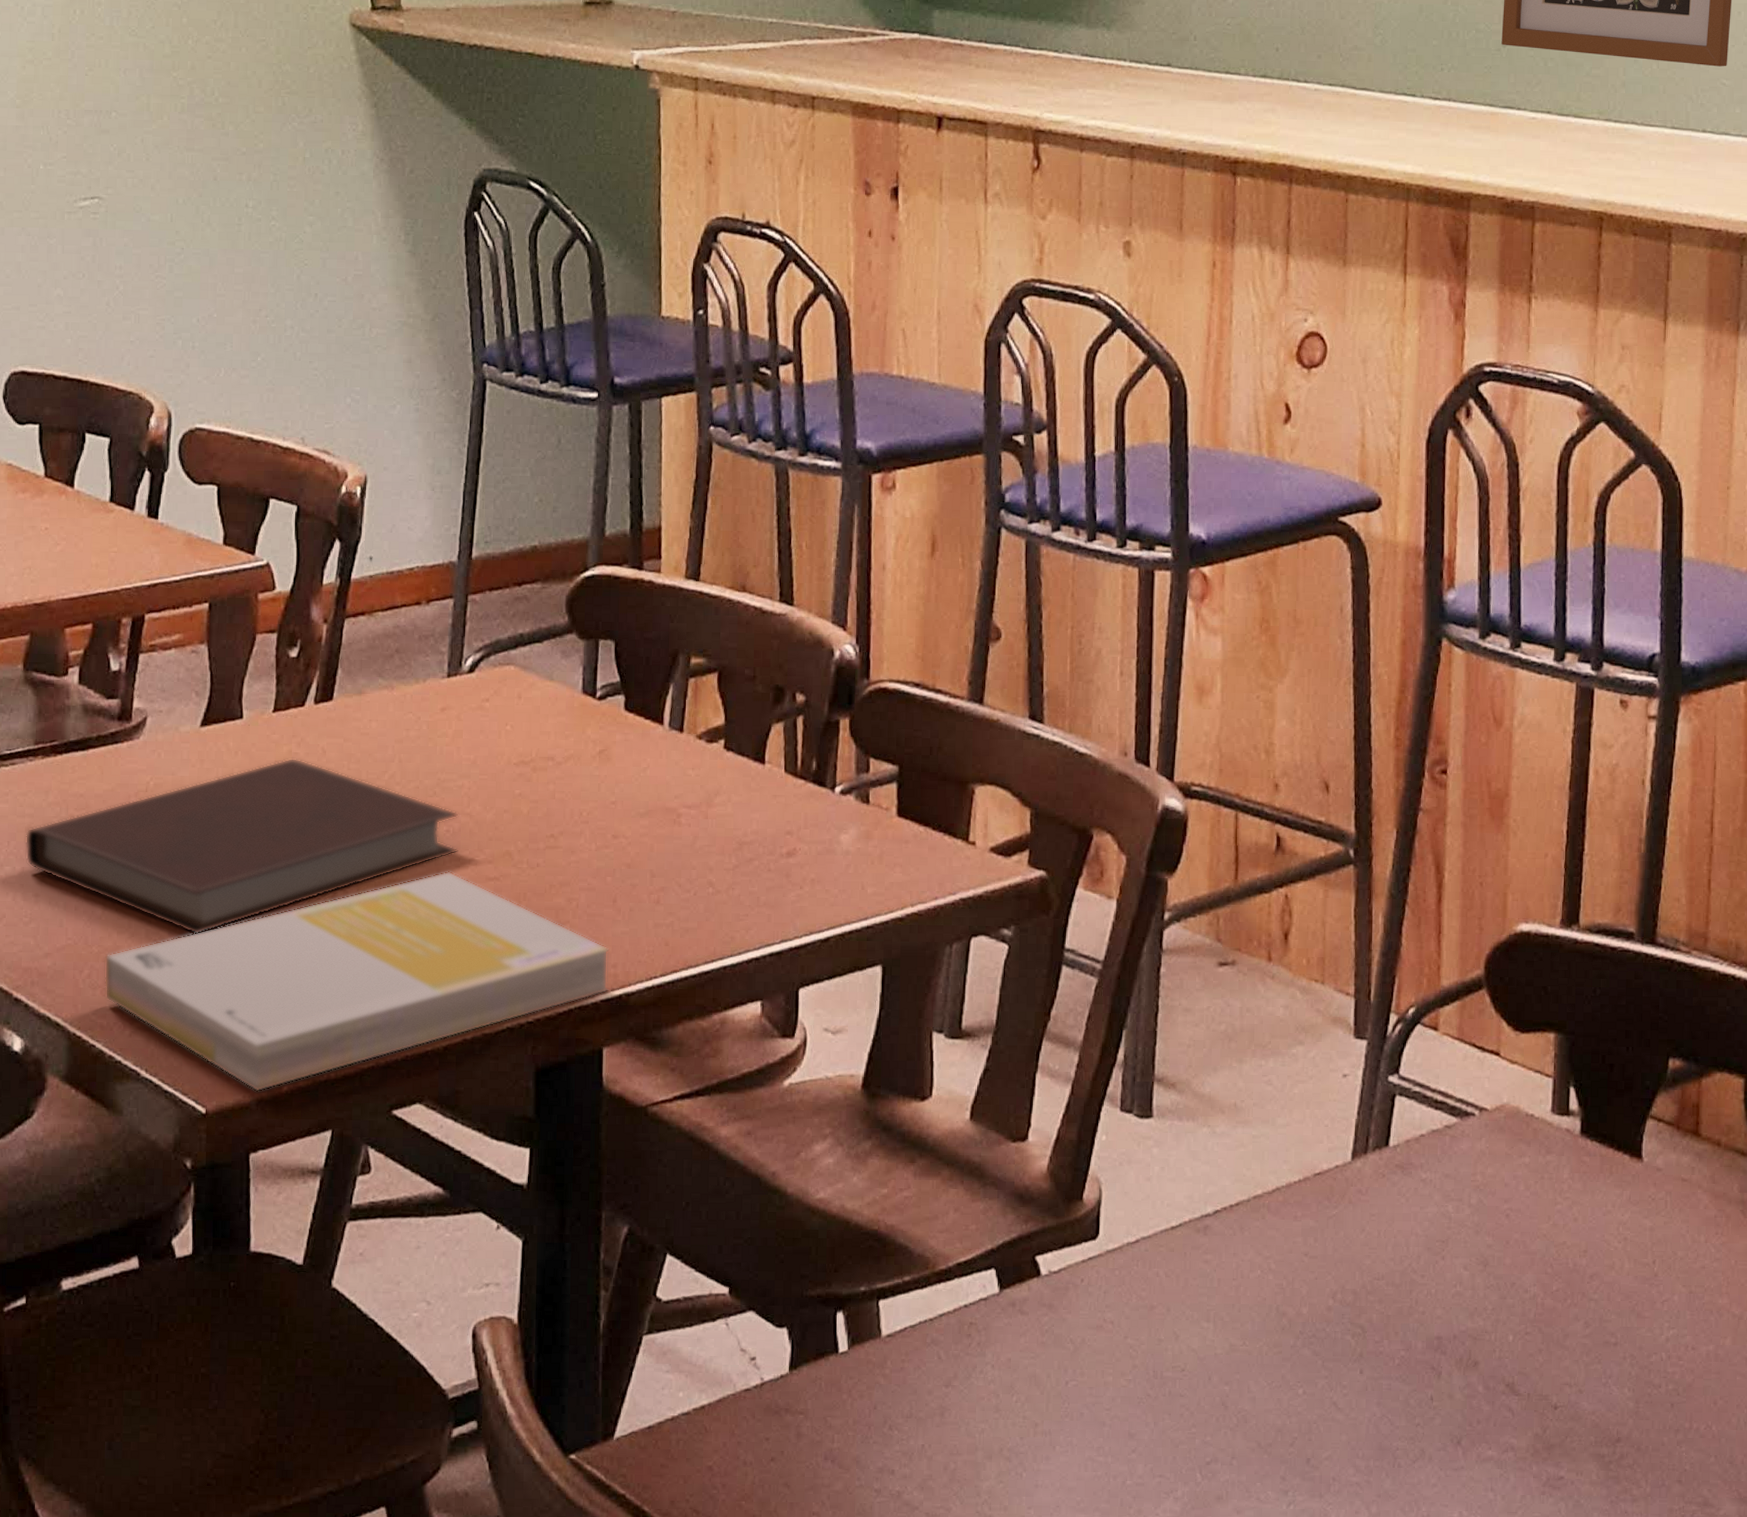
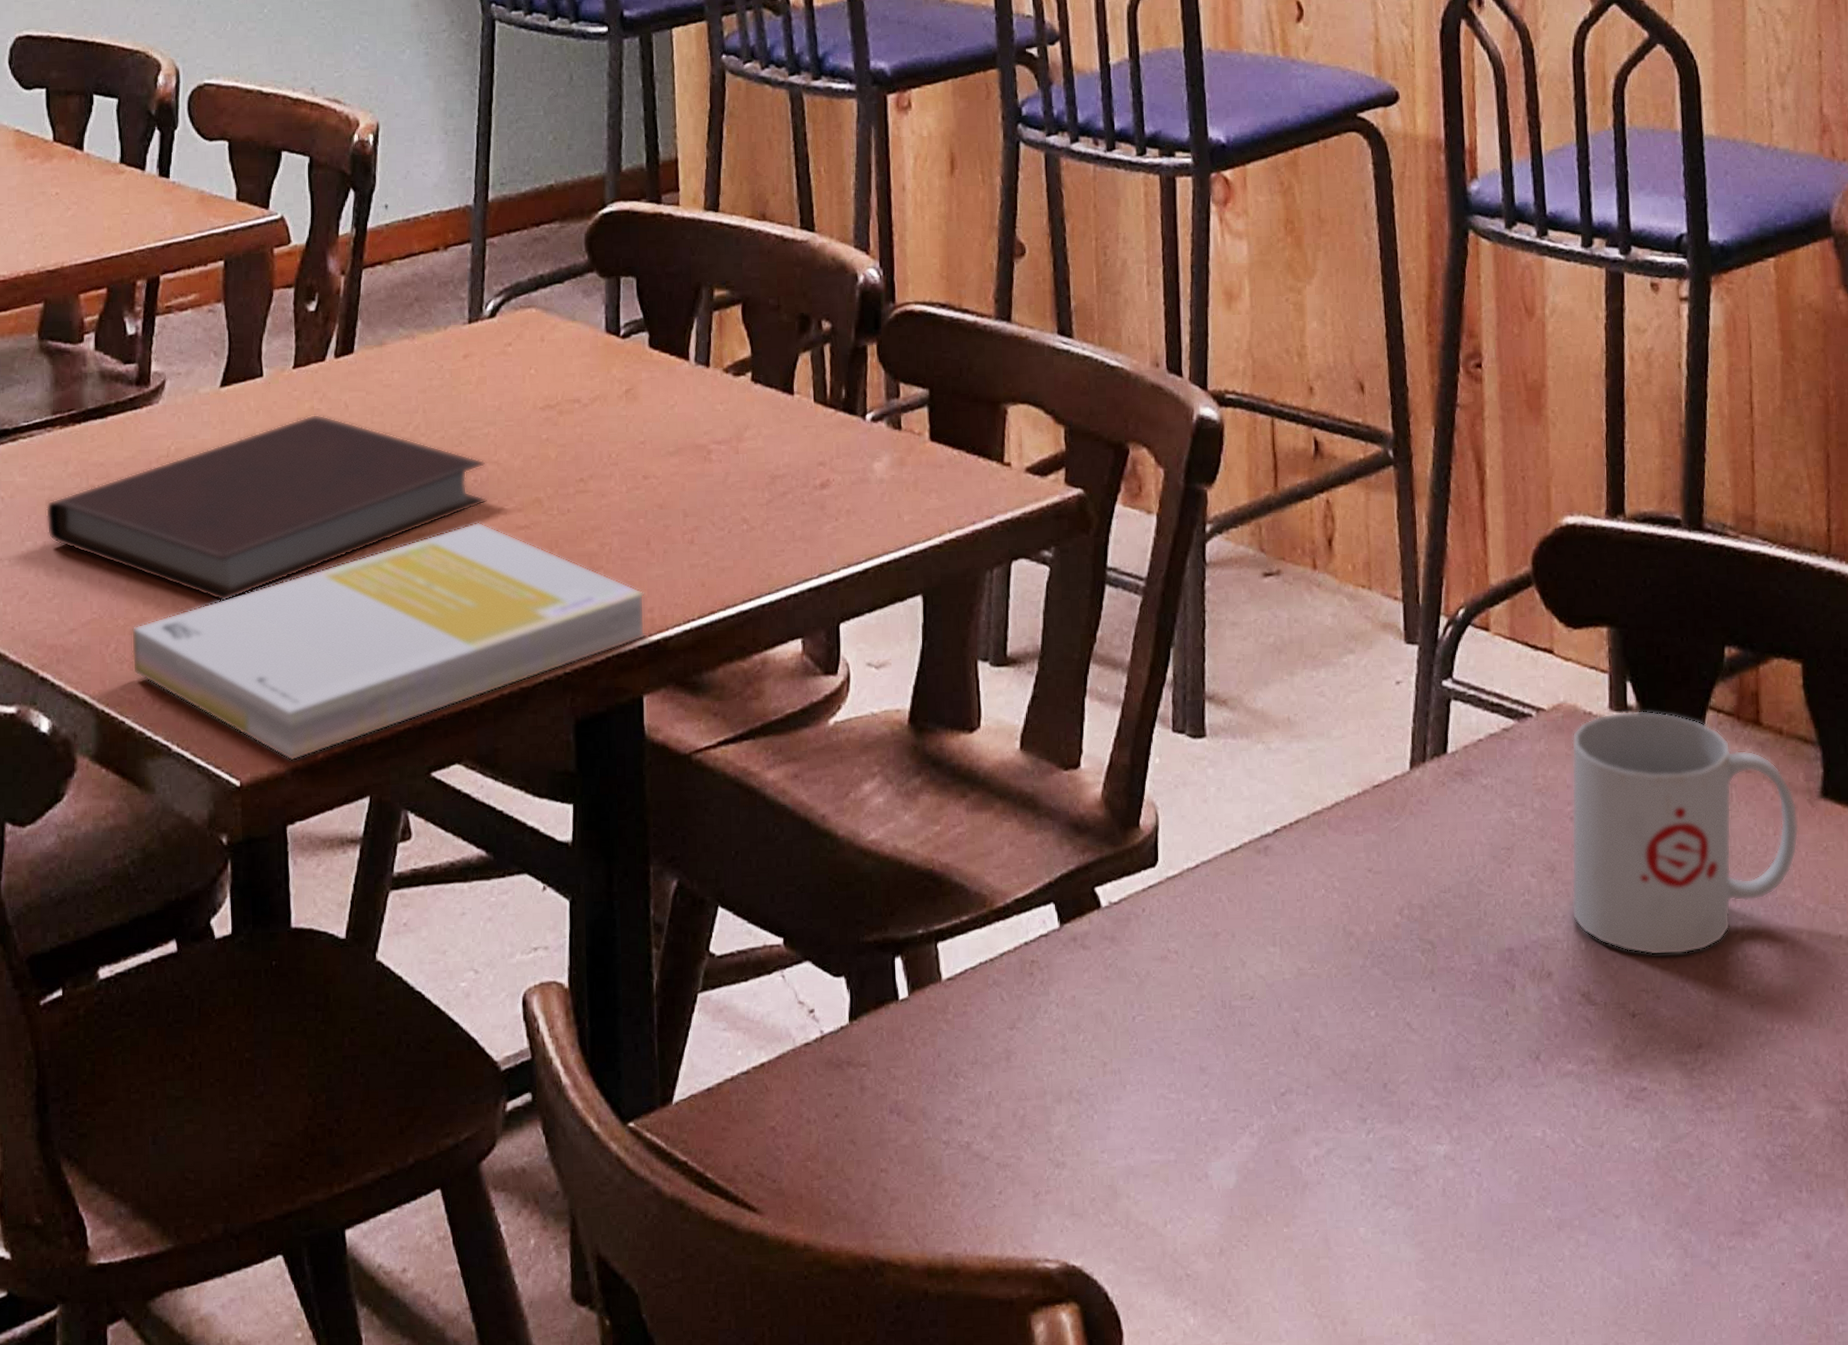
mug: none [1501,1115,1731,1352] -> present [1571,710,1800,956]

